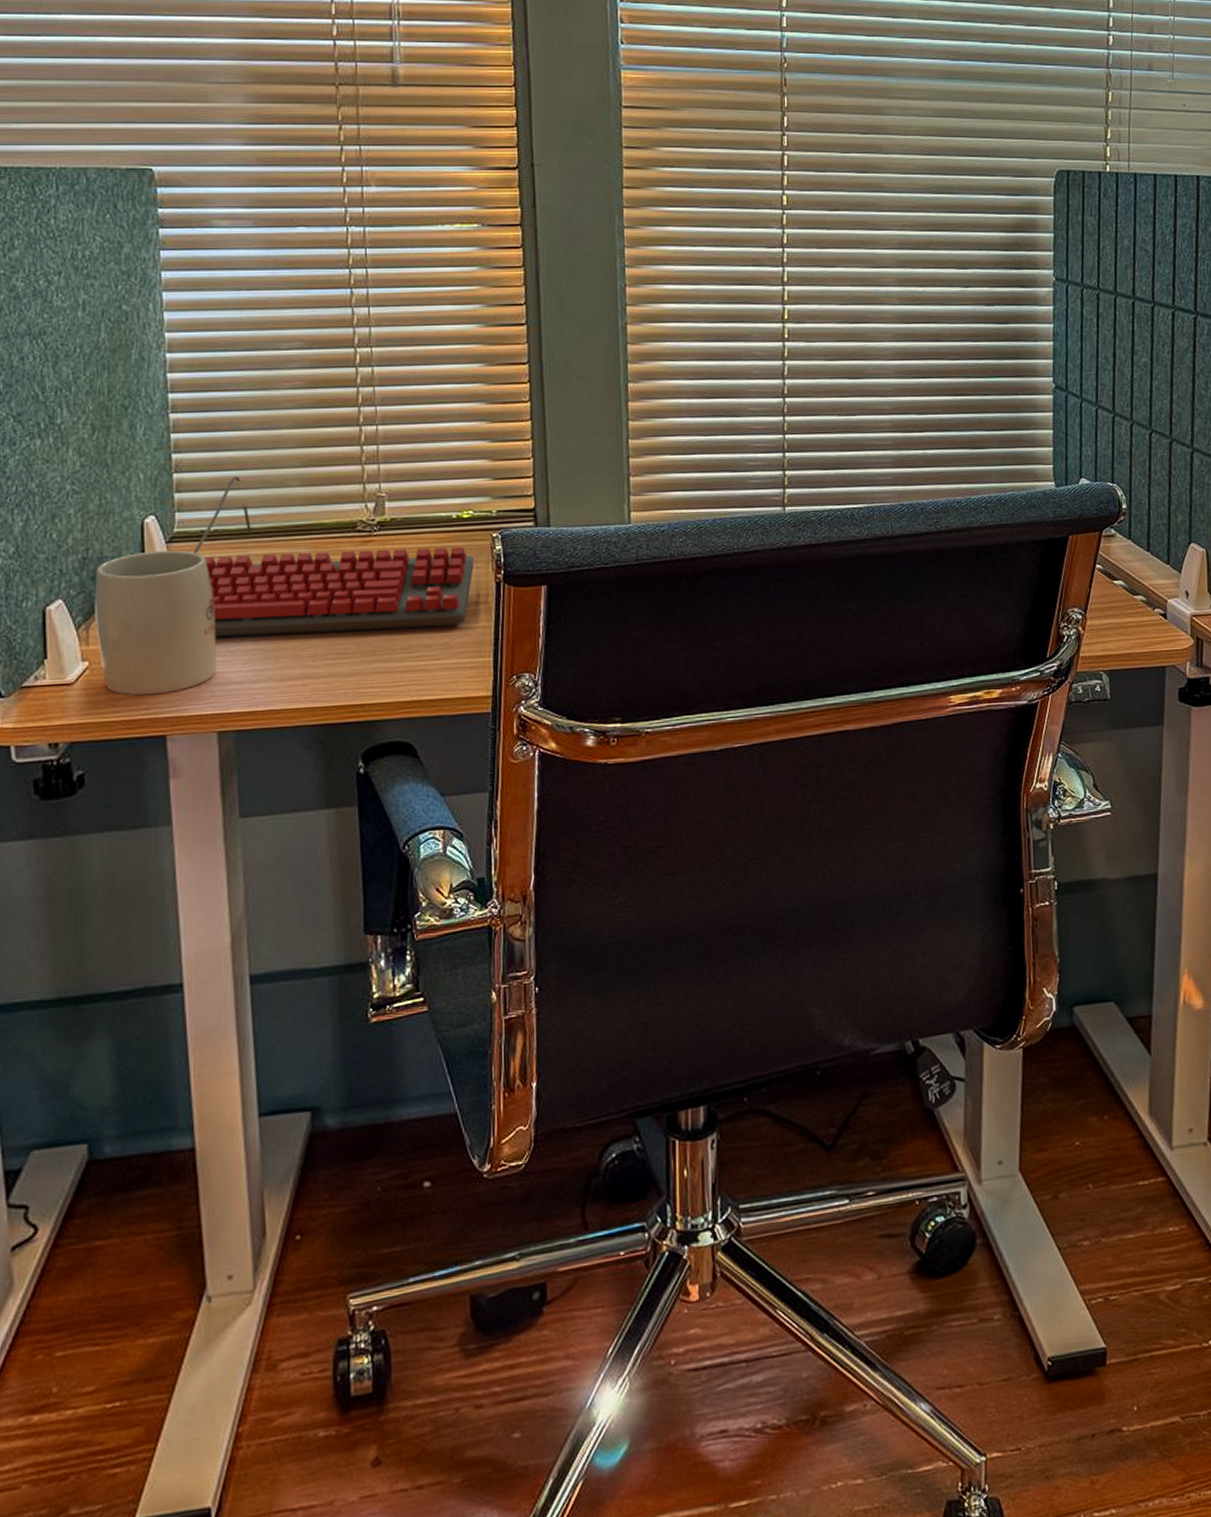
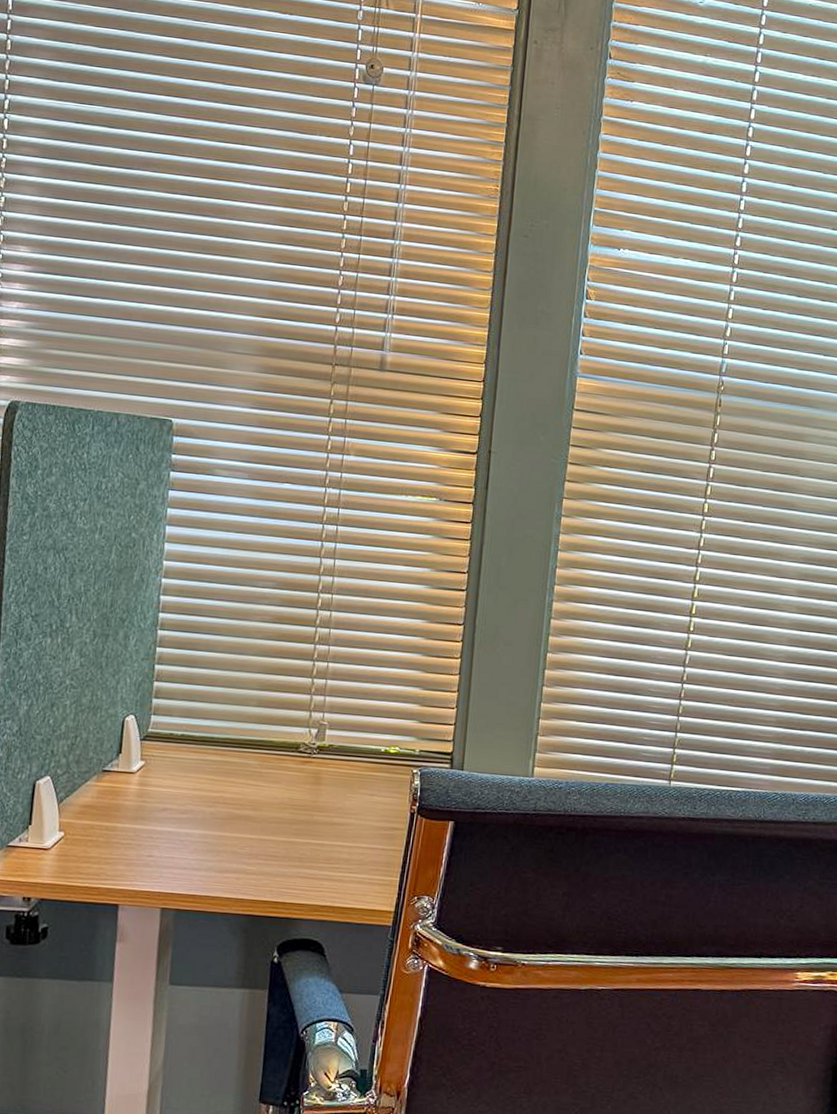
mug: present [94,550,217,696] -> none [73,745,174,869]
computer keyboard: present [194,475,474,638] -> none [162,690,395,846]

